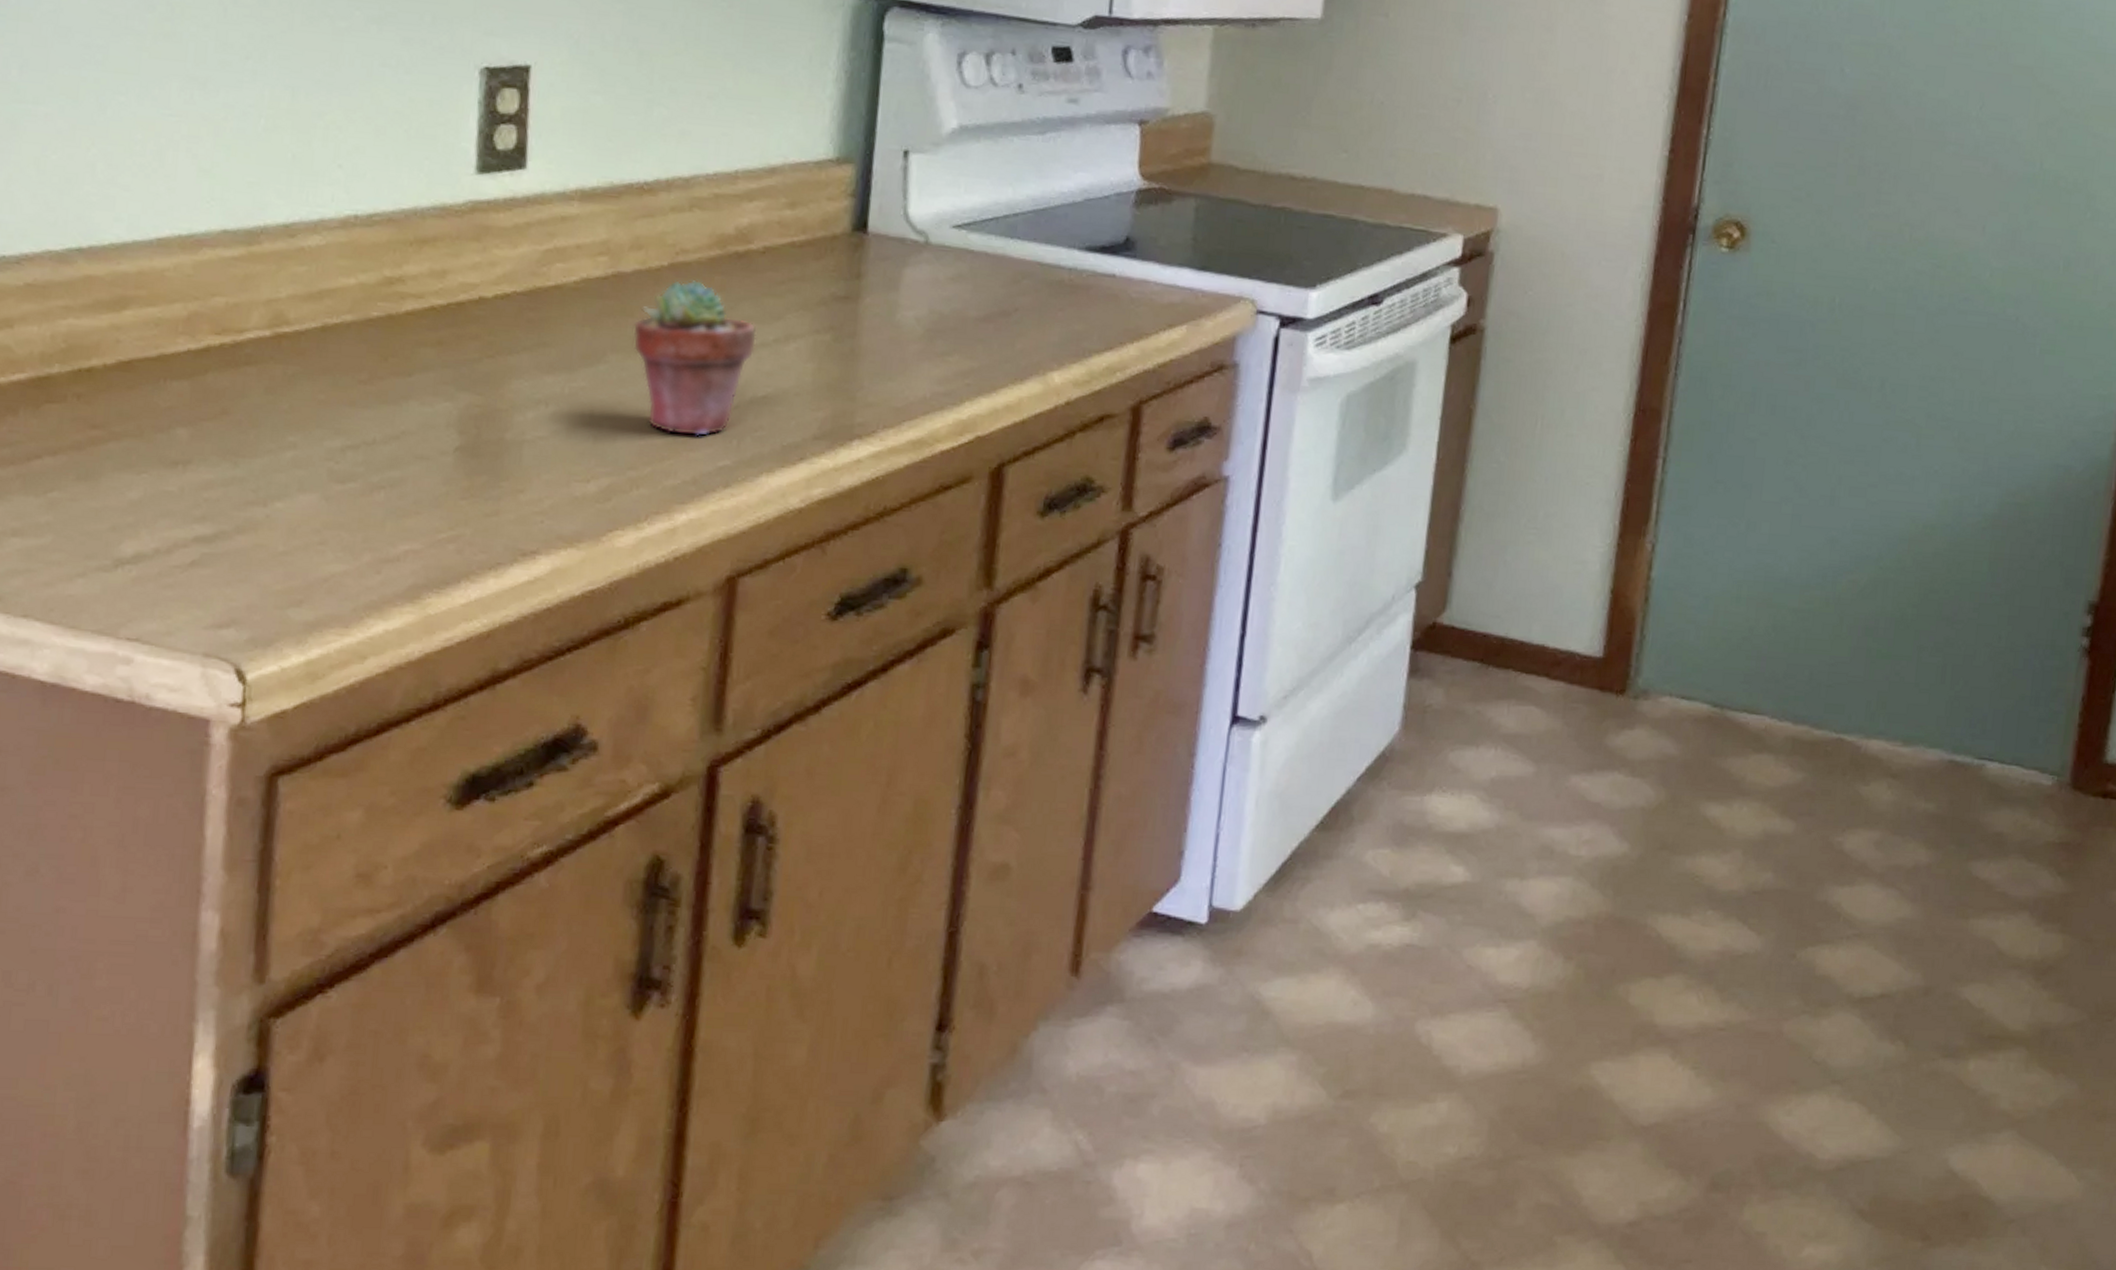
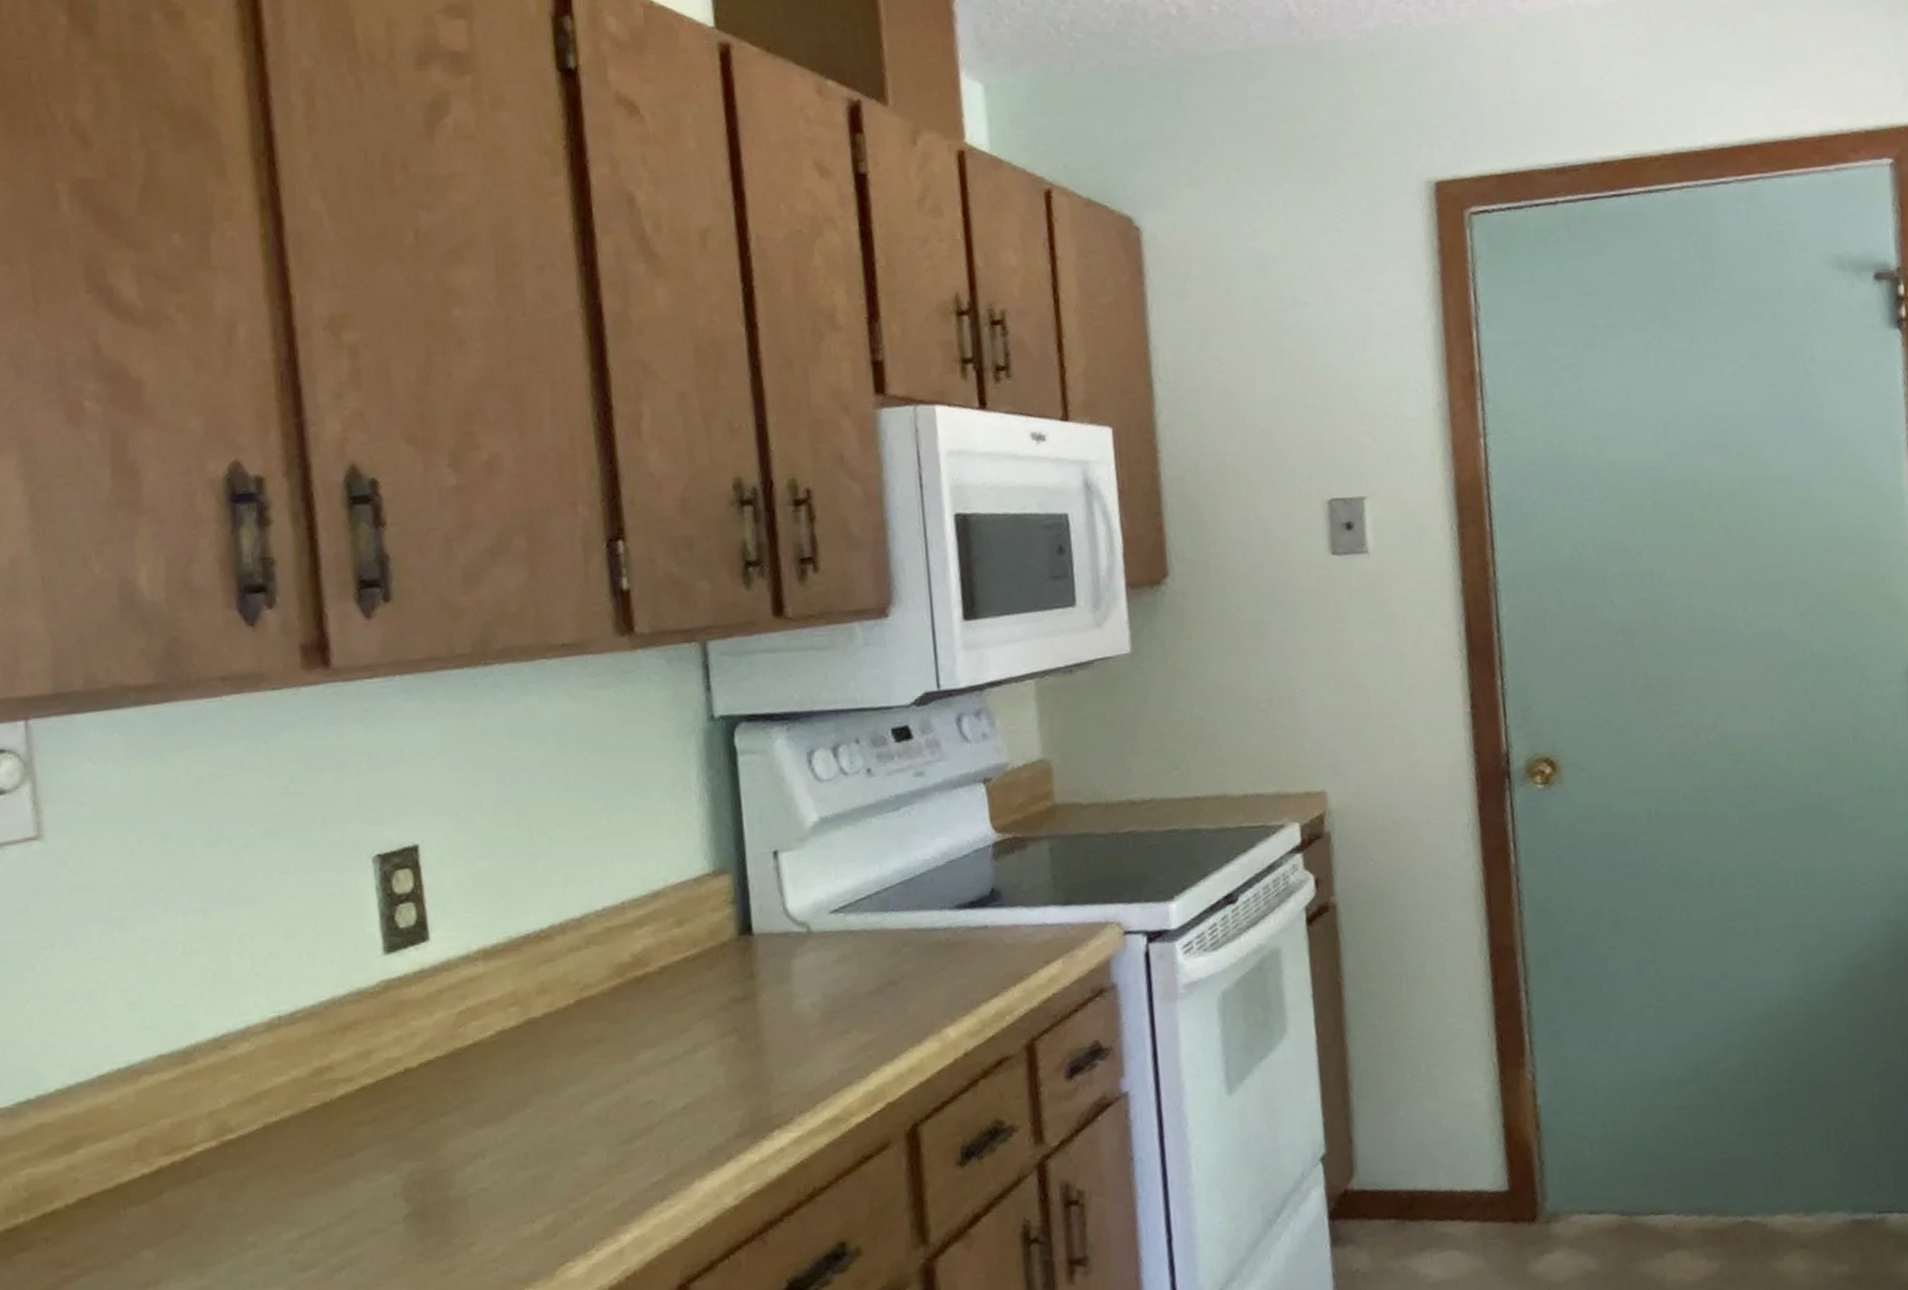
potted succulent: present [632,279,757,437] -> none [551,1010,668,1160]

